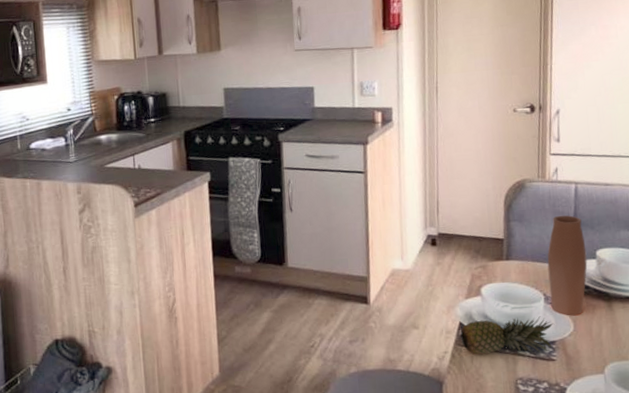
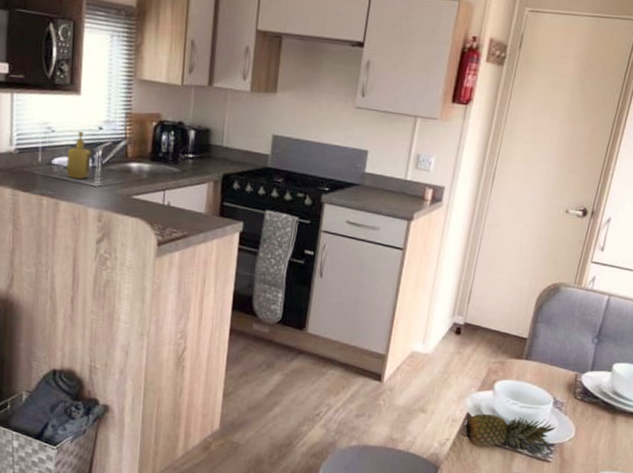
soap dispenser: none [42,116,65,158] -> present [66,132,91,180]
vase: present [547,215,588,316] -> none [559,324,606,423]

